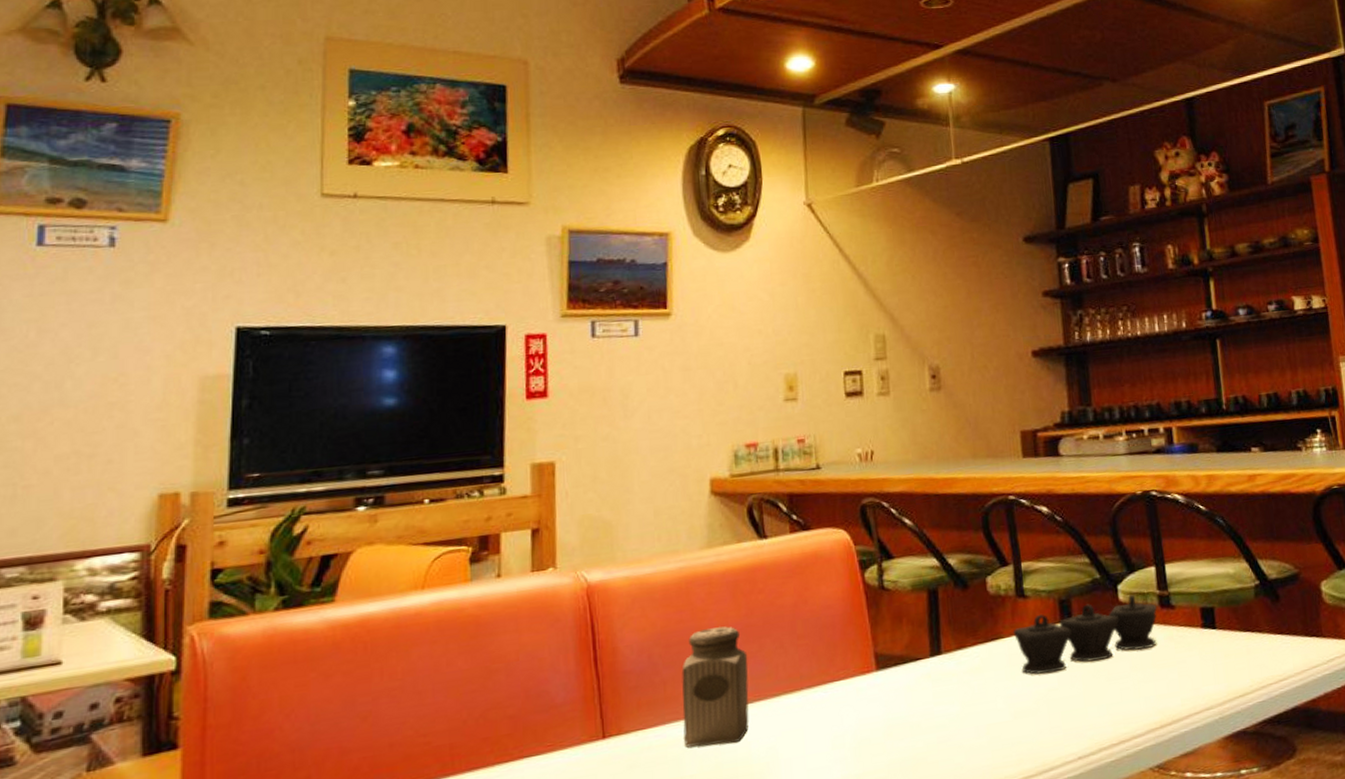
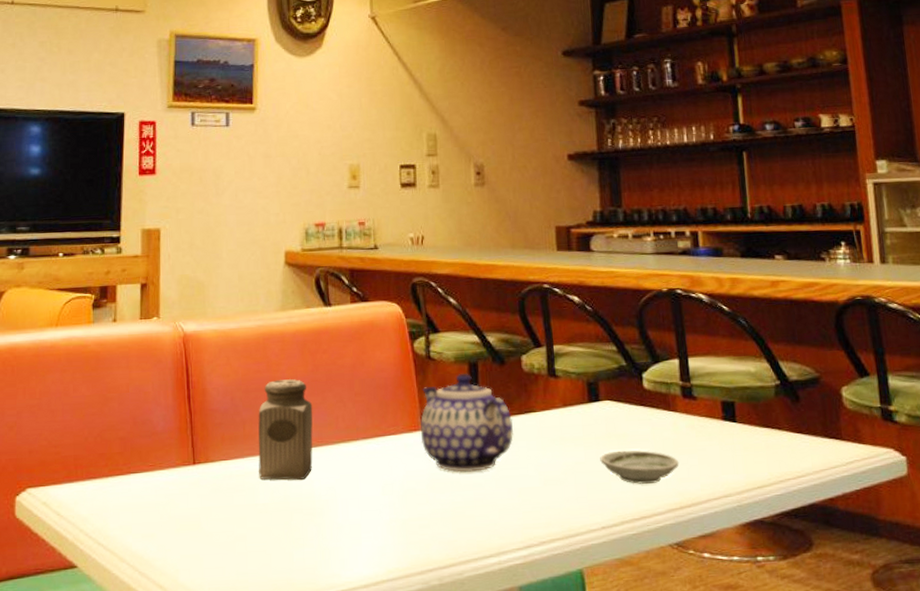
teapot: none [874,601,979,715] -> present [420,373,513,473]
sugar bowl: present [1013,594,1157,675] -> none [544,383,679,448]
saucer: none [1074,668,1159,706] -> present [600,450,679,484]

